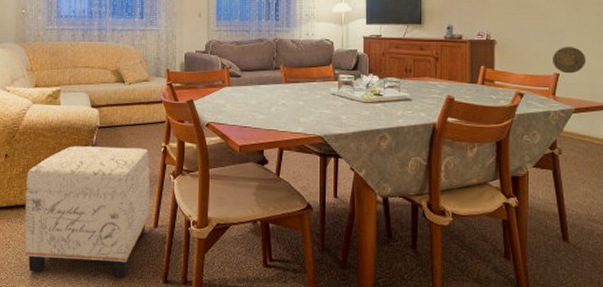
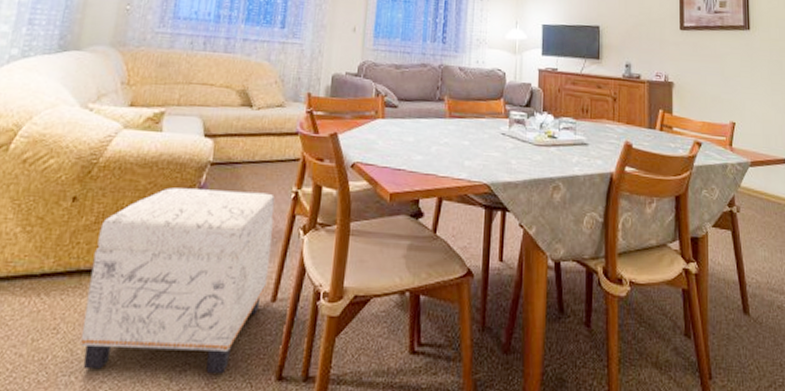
decorative plate: present [552,47,587,74] -> none [728,94,760,123]

